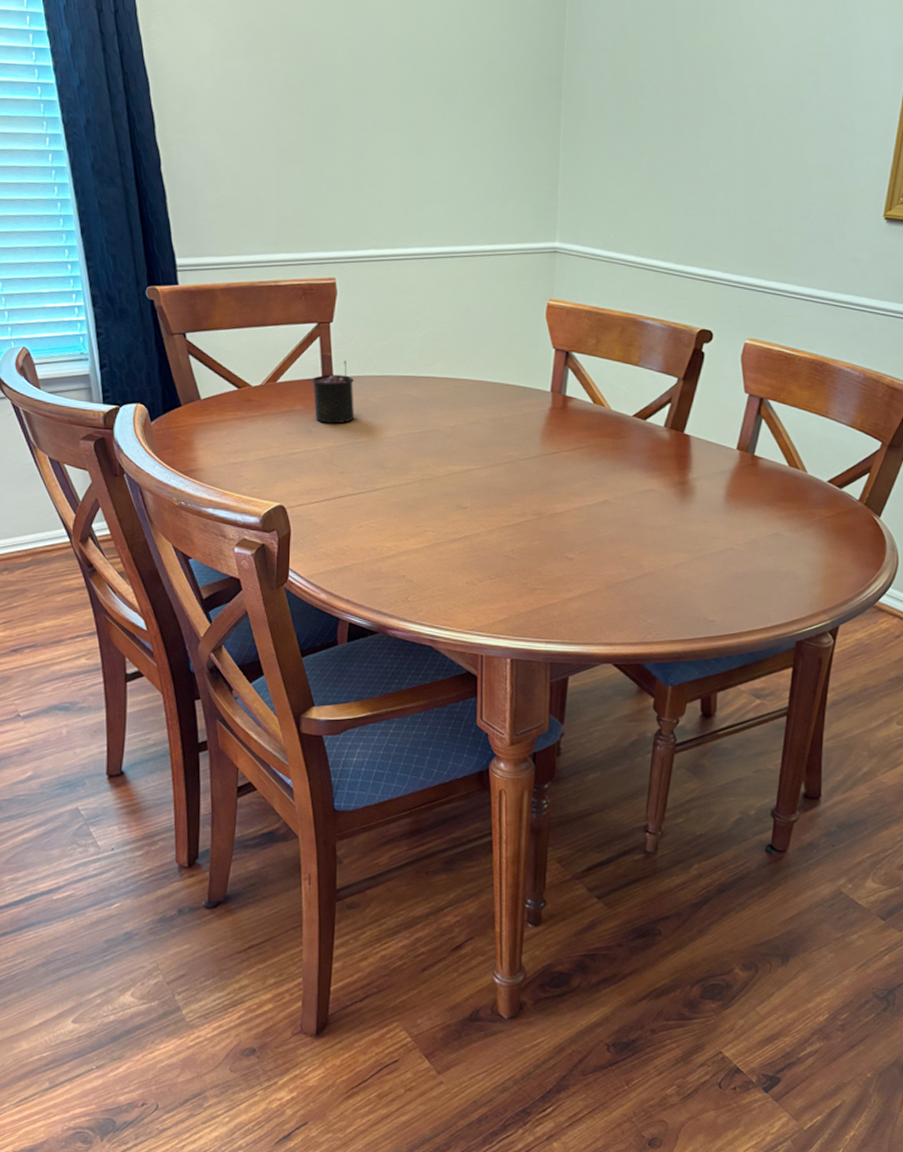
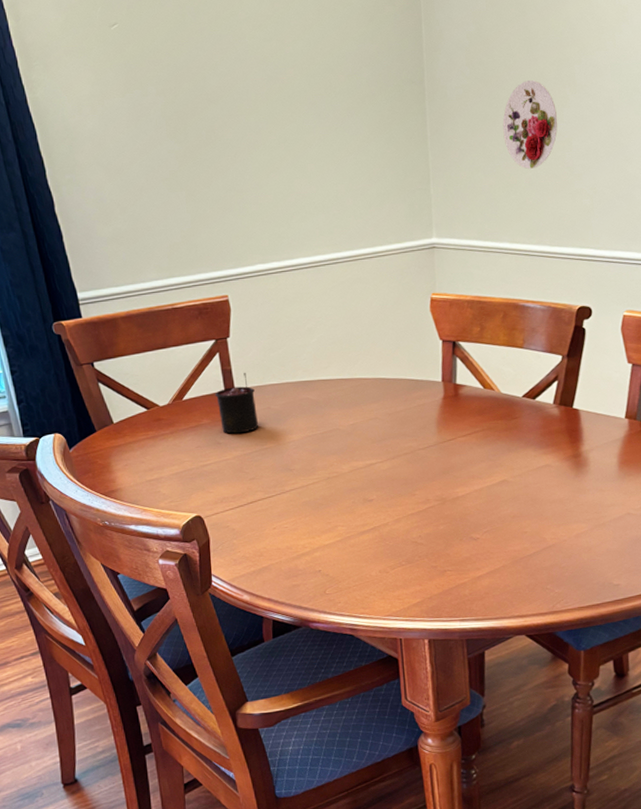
decorative plate: none [639,91,696,182] -> present [502,80,558,169]

